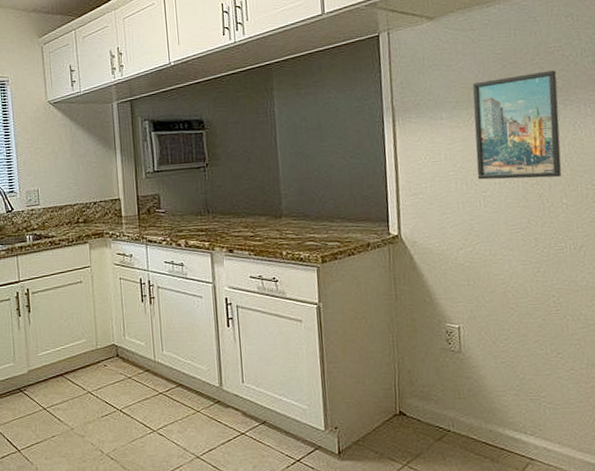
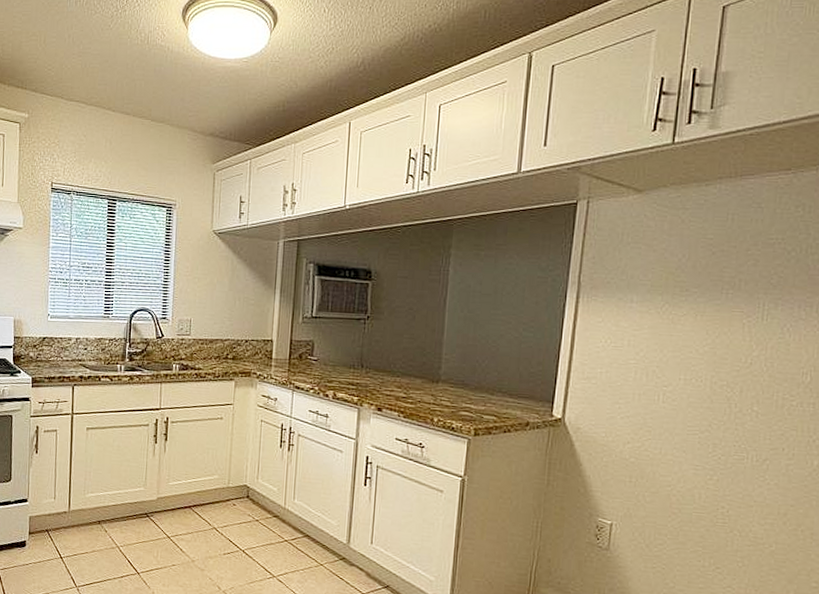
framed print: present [472,70,562,180] -> none [660,264,773,381]

